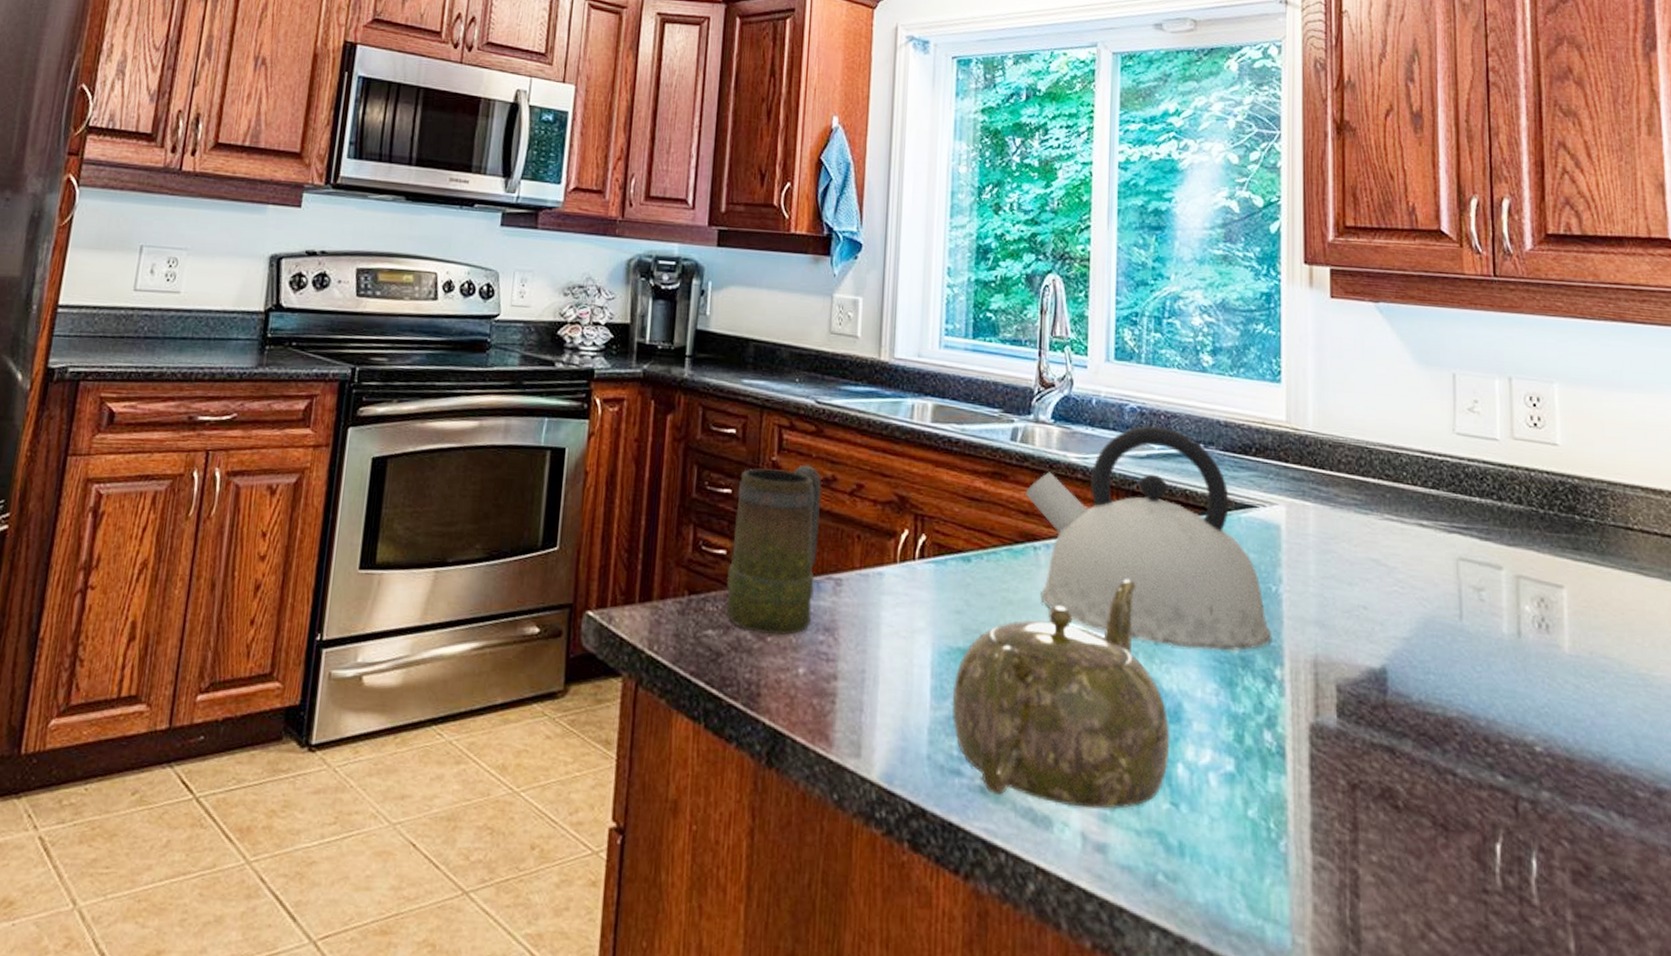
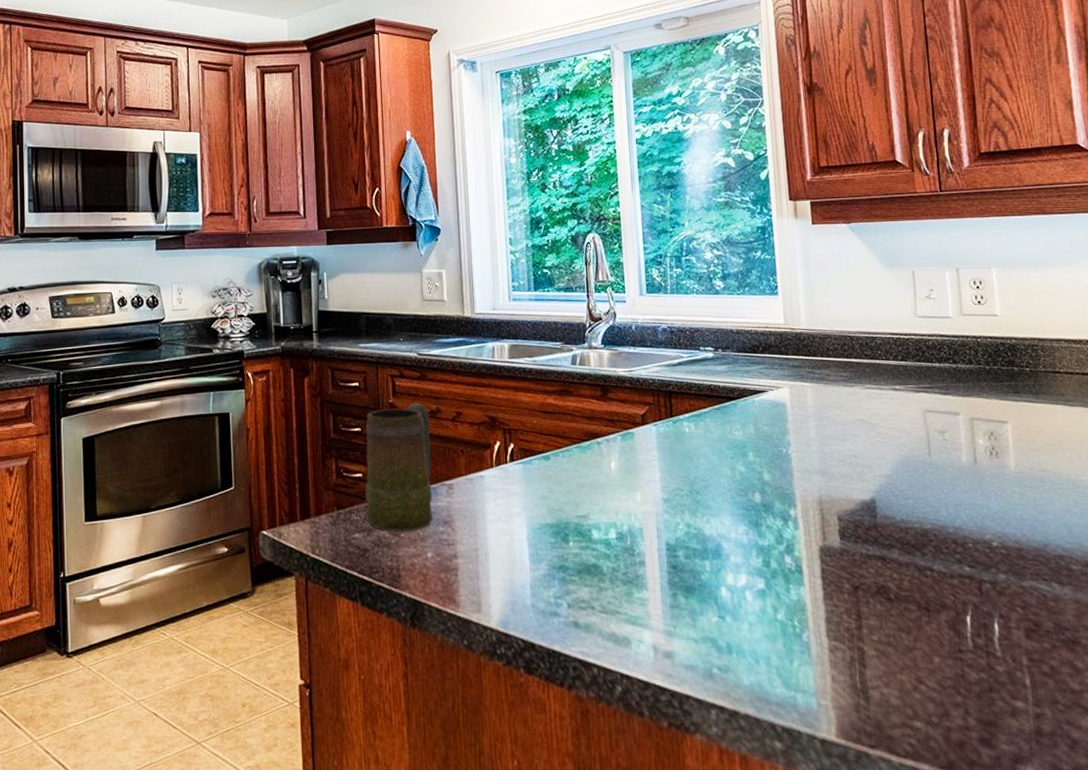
teapot: present [952,579,1170,809] -> none [546,457,715,628]
kettle: present [1025,425,1272,652] -> none [586,339,786,503]

